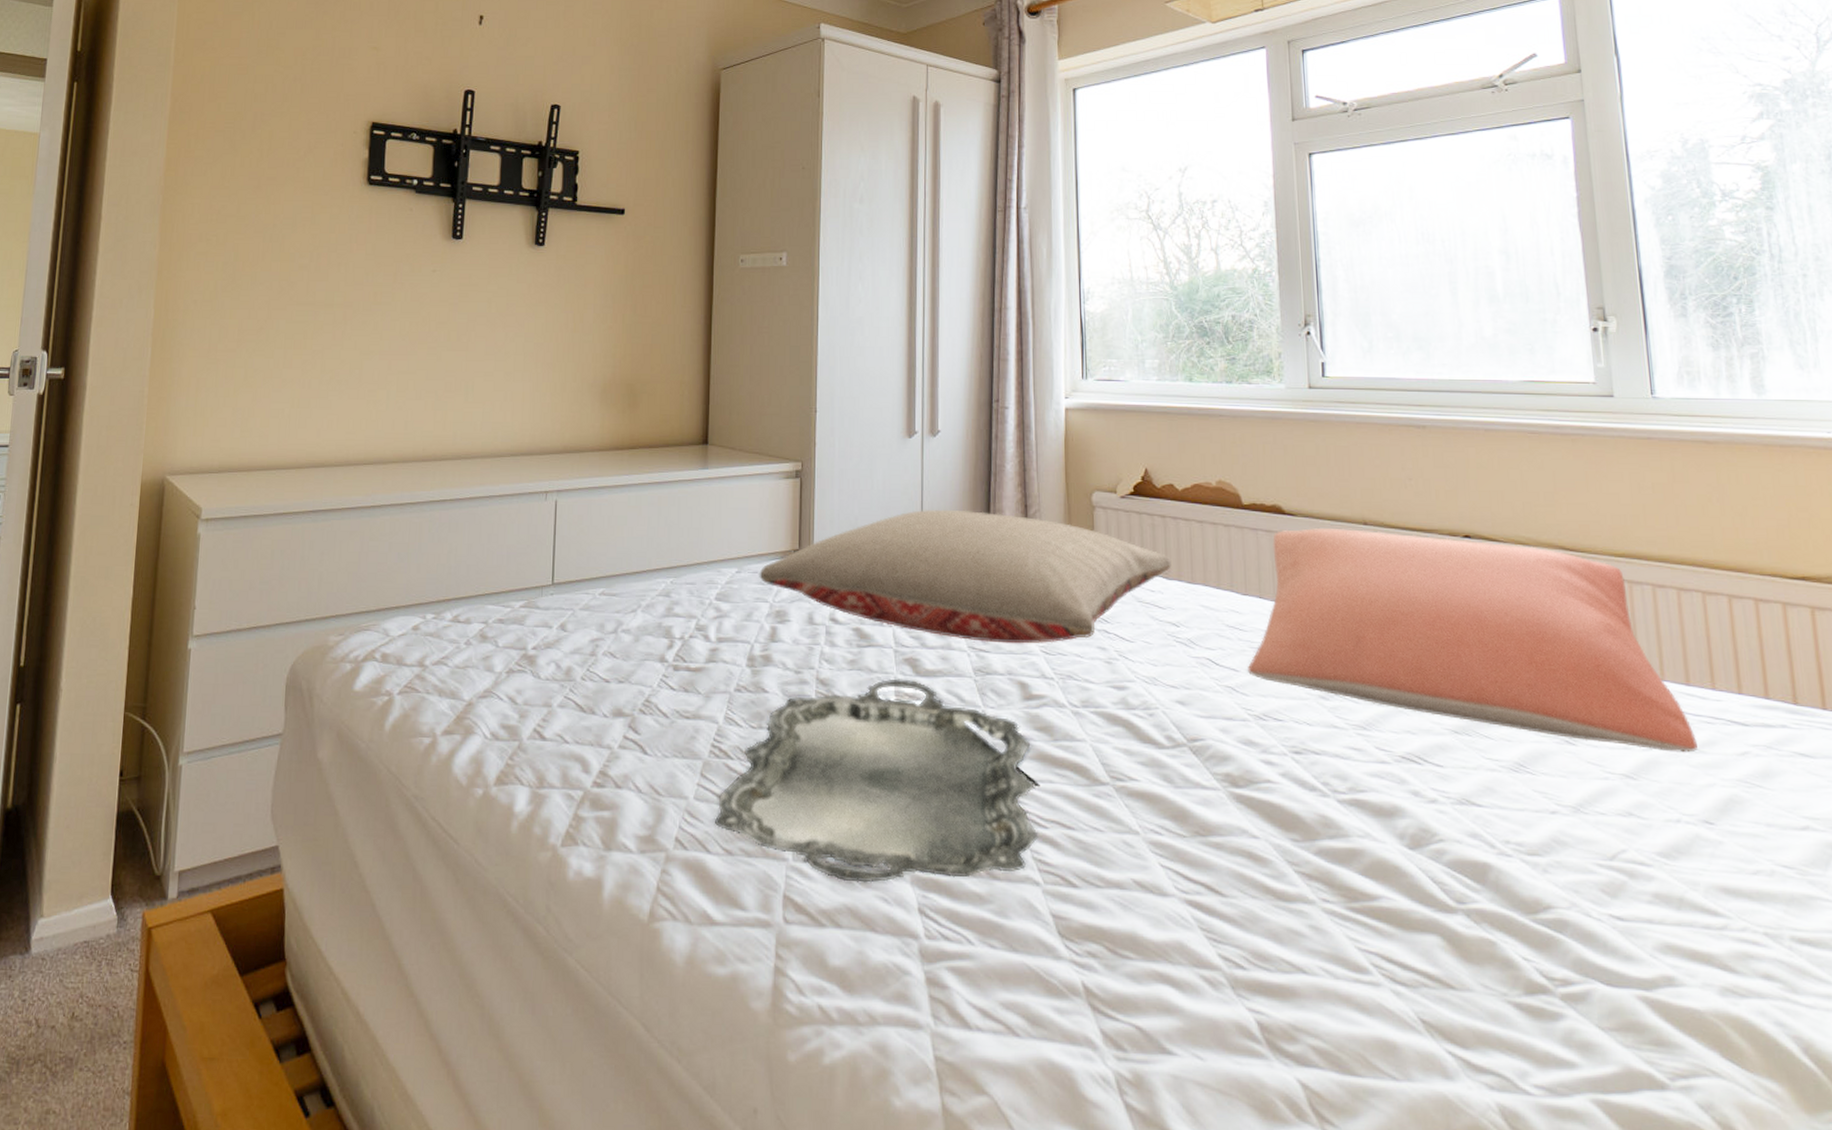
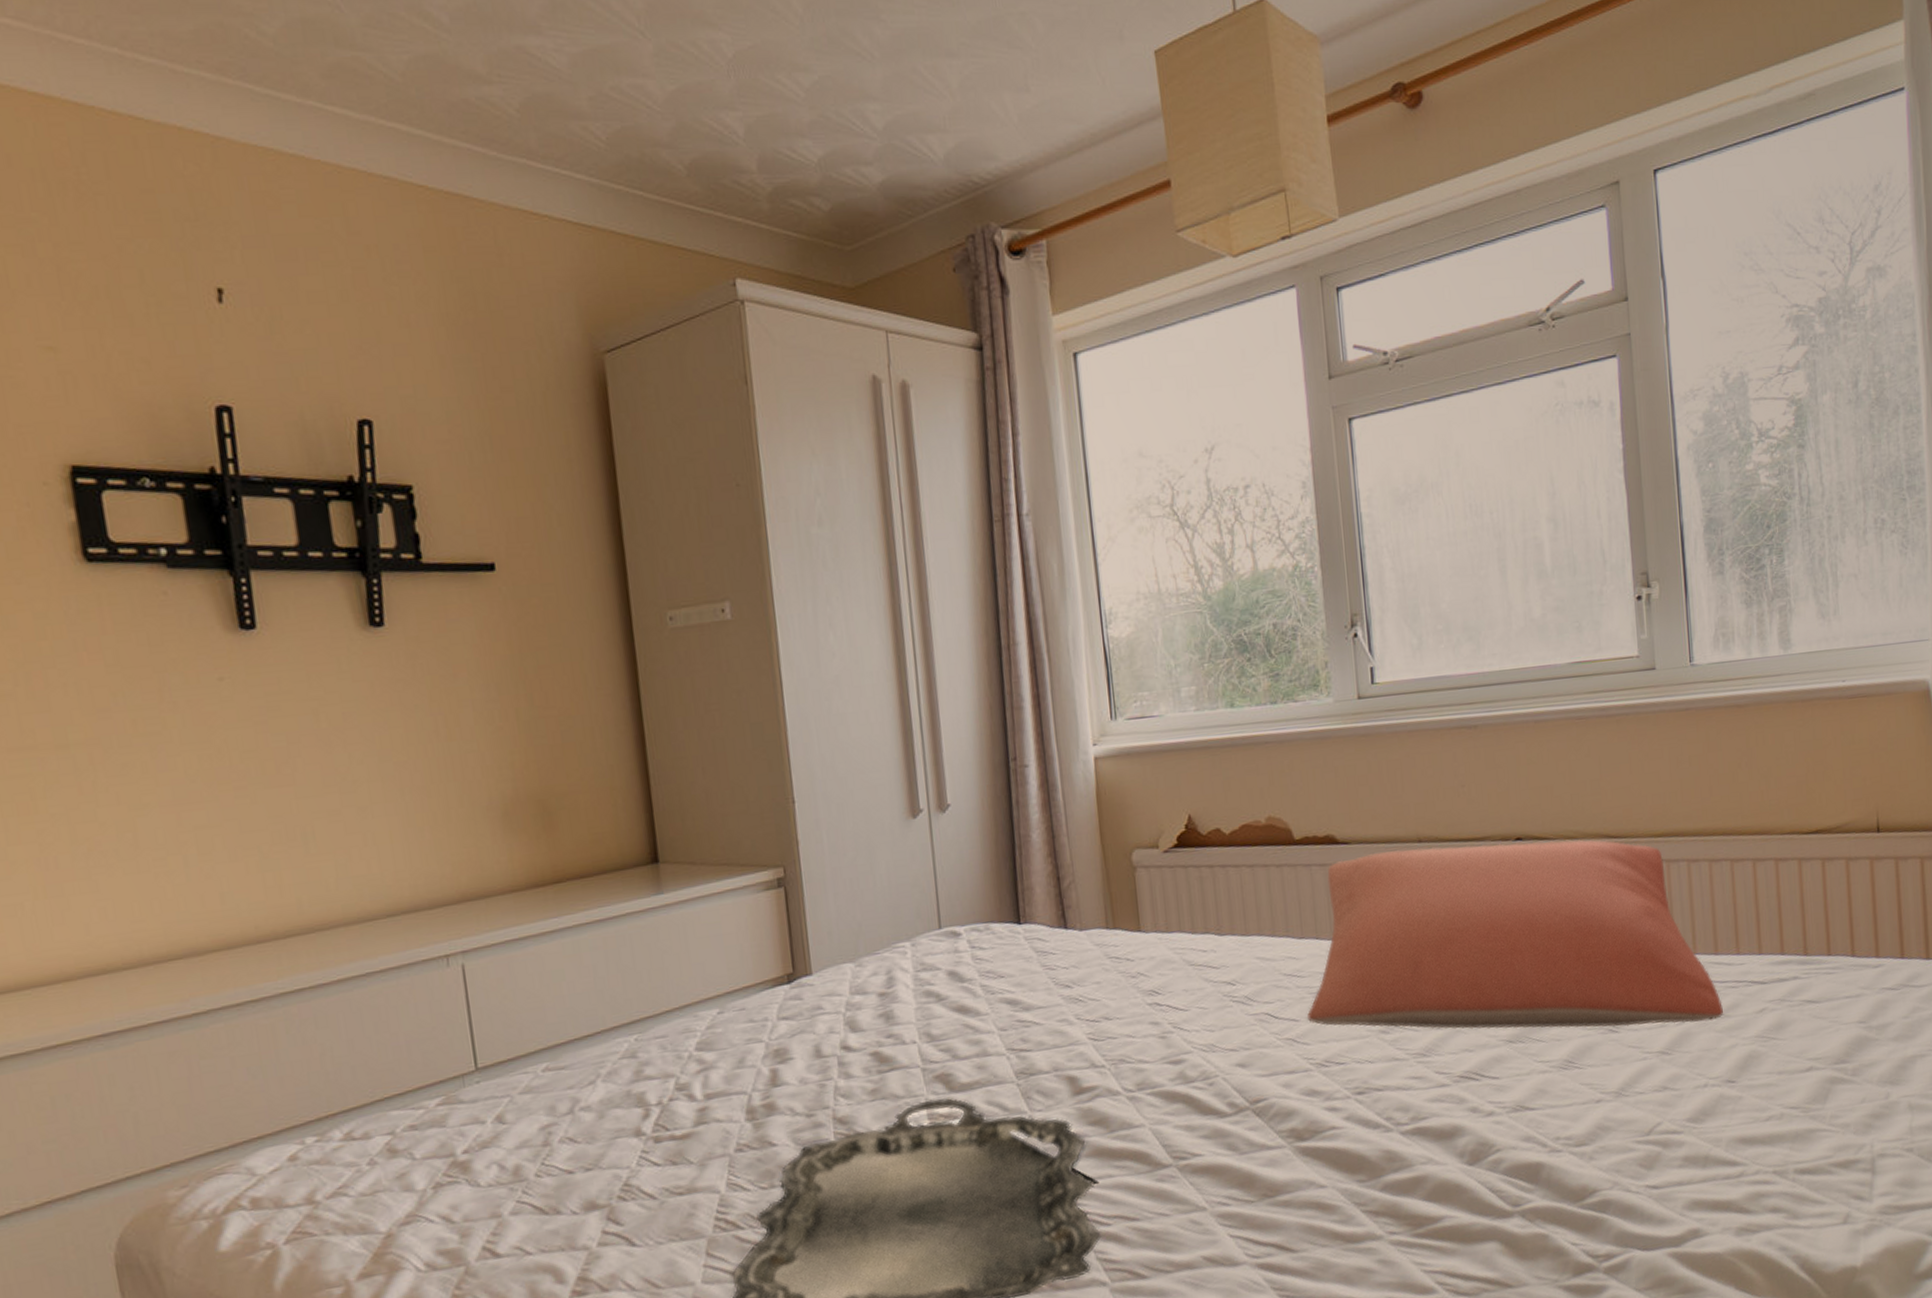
pillow: present [759,509,1172,644] -> none [747,891,1223,1044]

